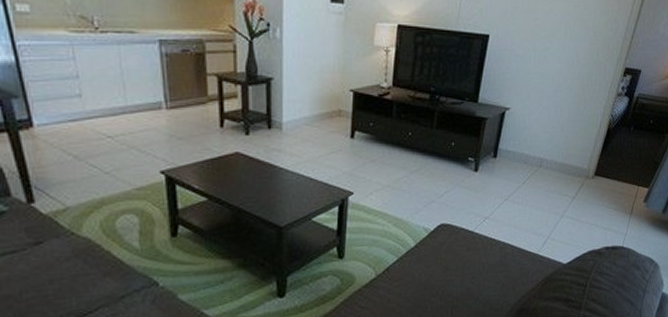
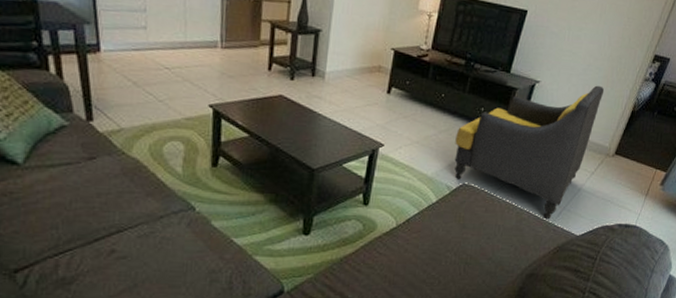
armchair: none [428,106,577,250] -> present [454,85,605,219]

